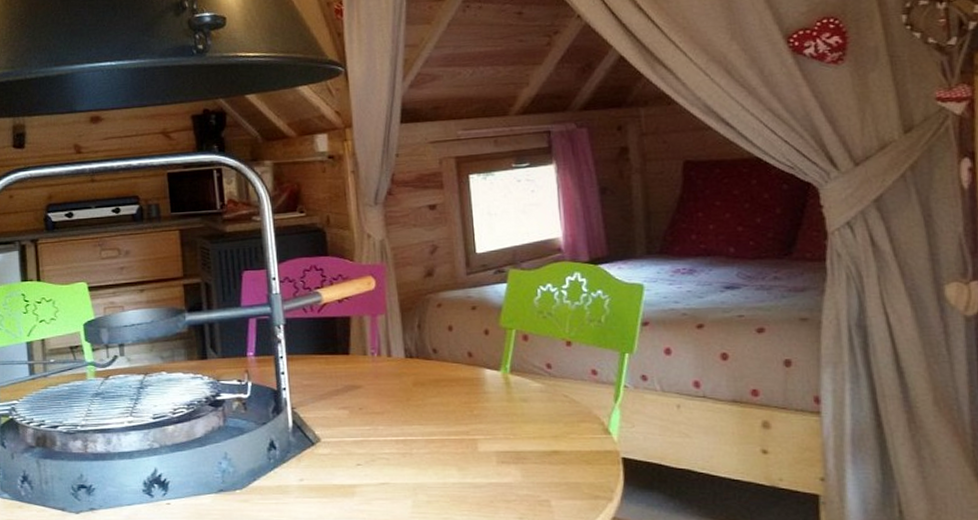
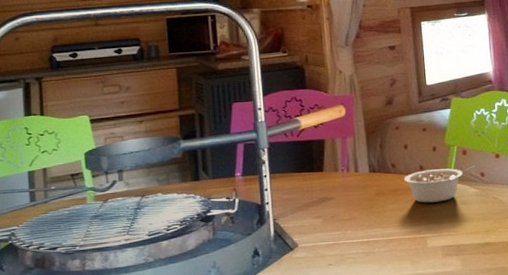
legume: none [447,355,538,398] -> present [403,166,474,203]

